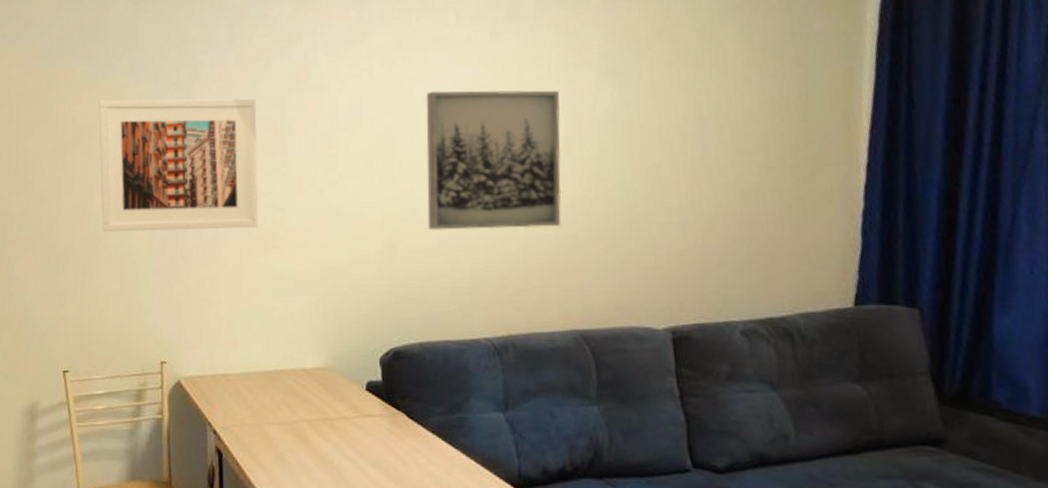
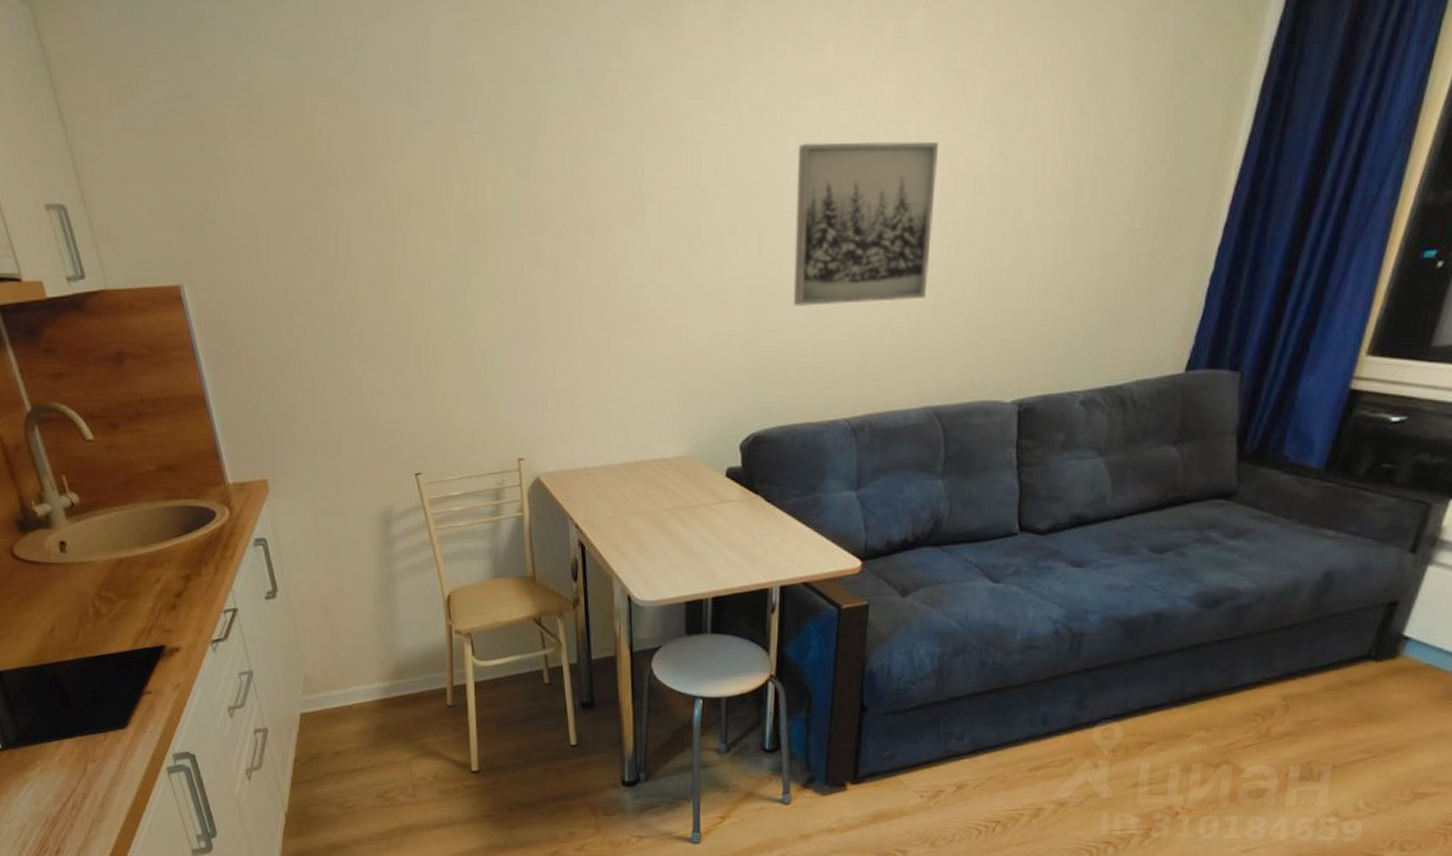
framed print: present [98,98,259,232] -> none [427,153,616,318]

